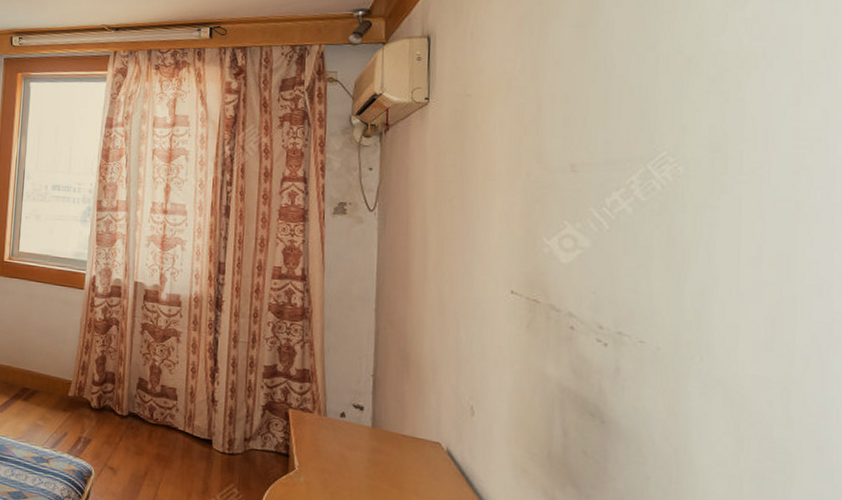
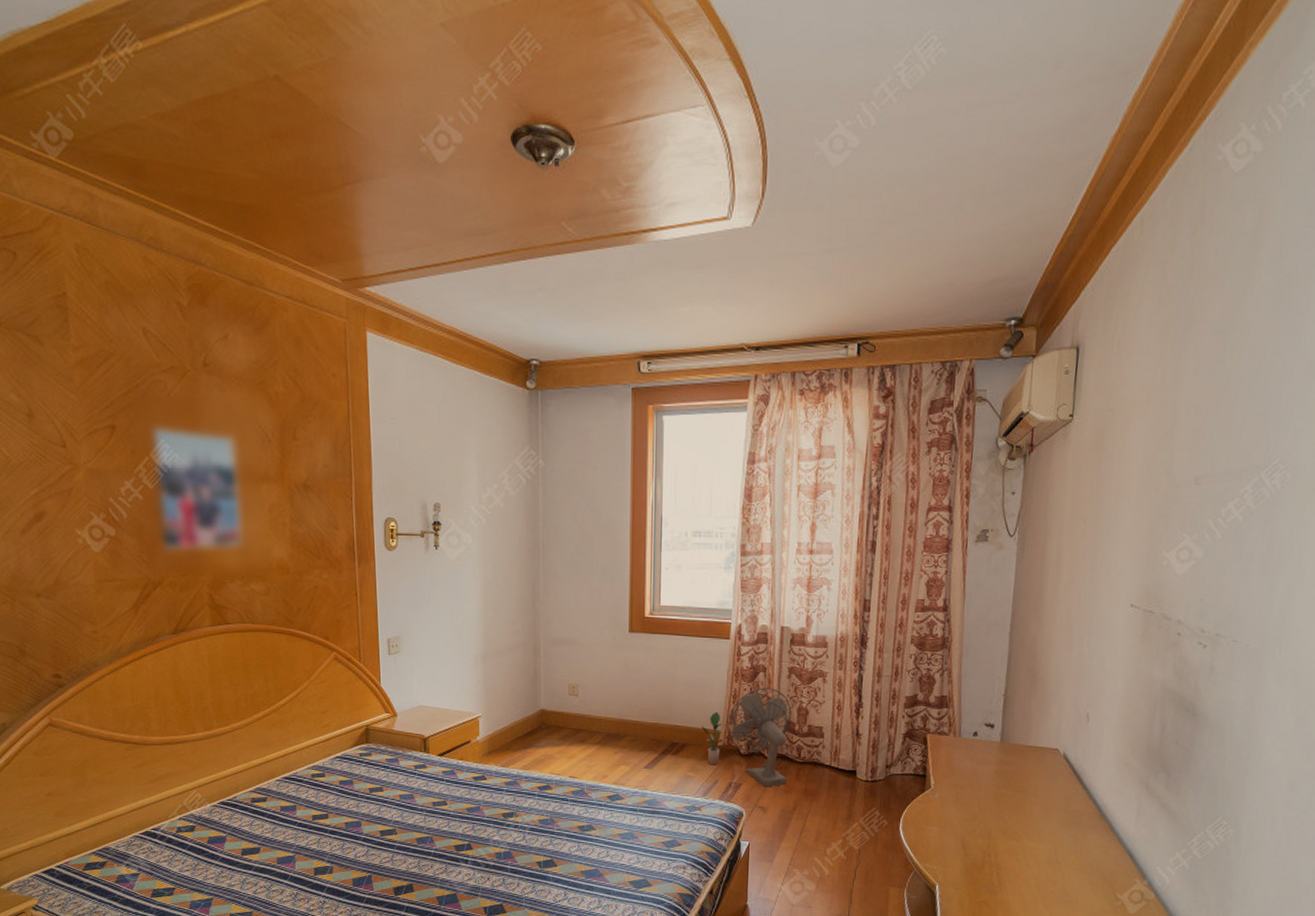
potted plant: none [52,361,76,417] -> present [701,711,725,766]
electric fan: none [78,341,144,447] -> present [727,687,792,787]

